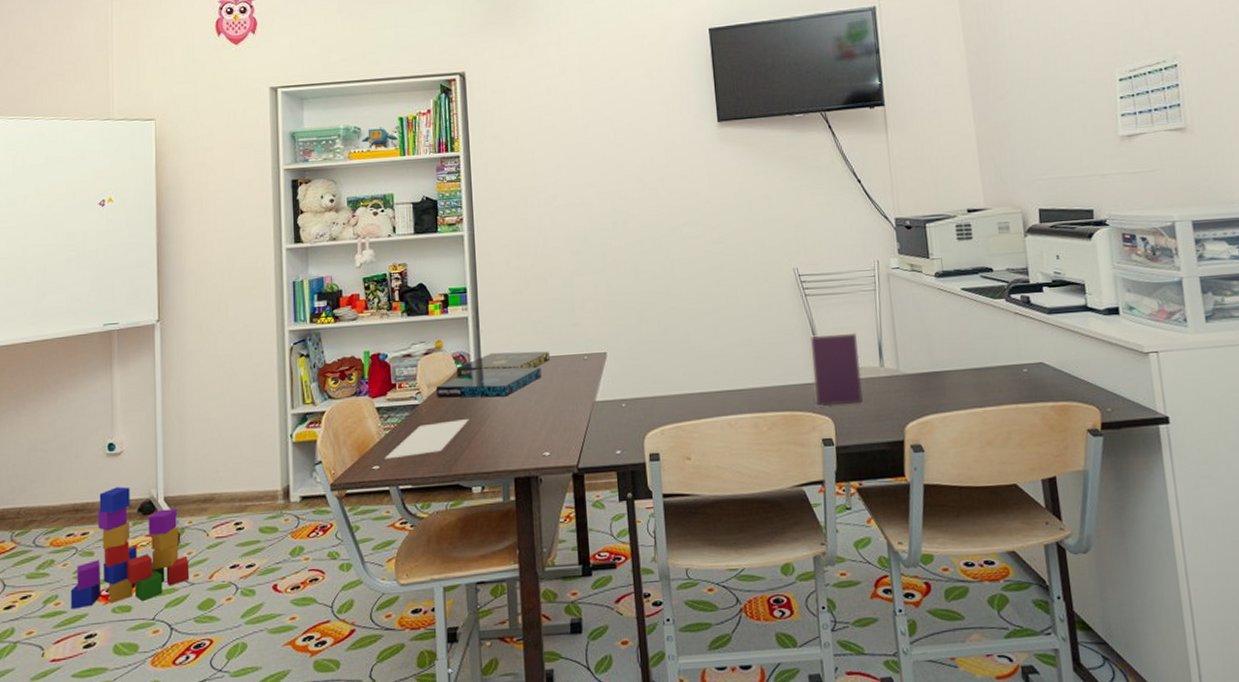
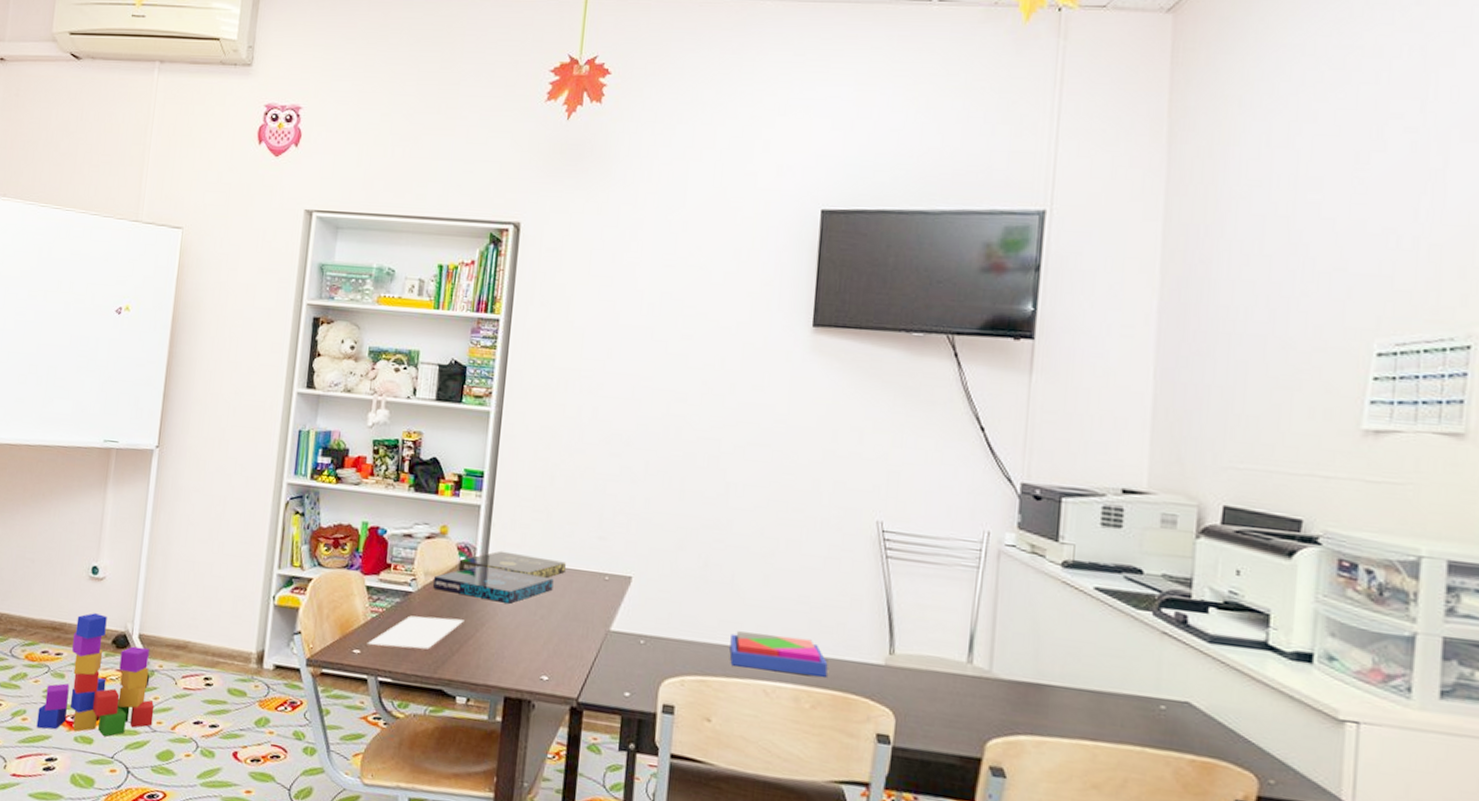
toy robot: present [362,127,398,150] -> none [394,272,434,298]
puzzle: none [695,374,776,409] -> present [729,631,828,677]
book: present [809,332,863,406] -> none [876,607,943,701]

